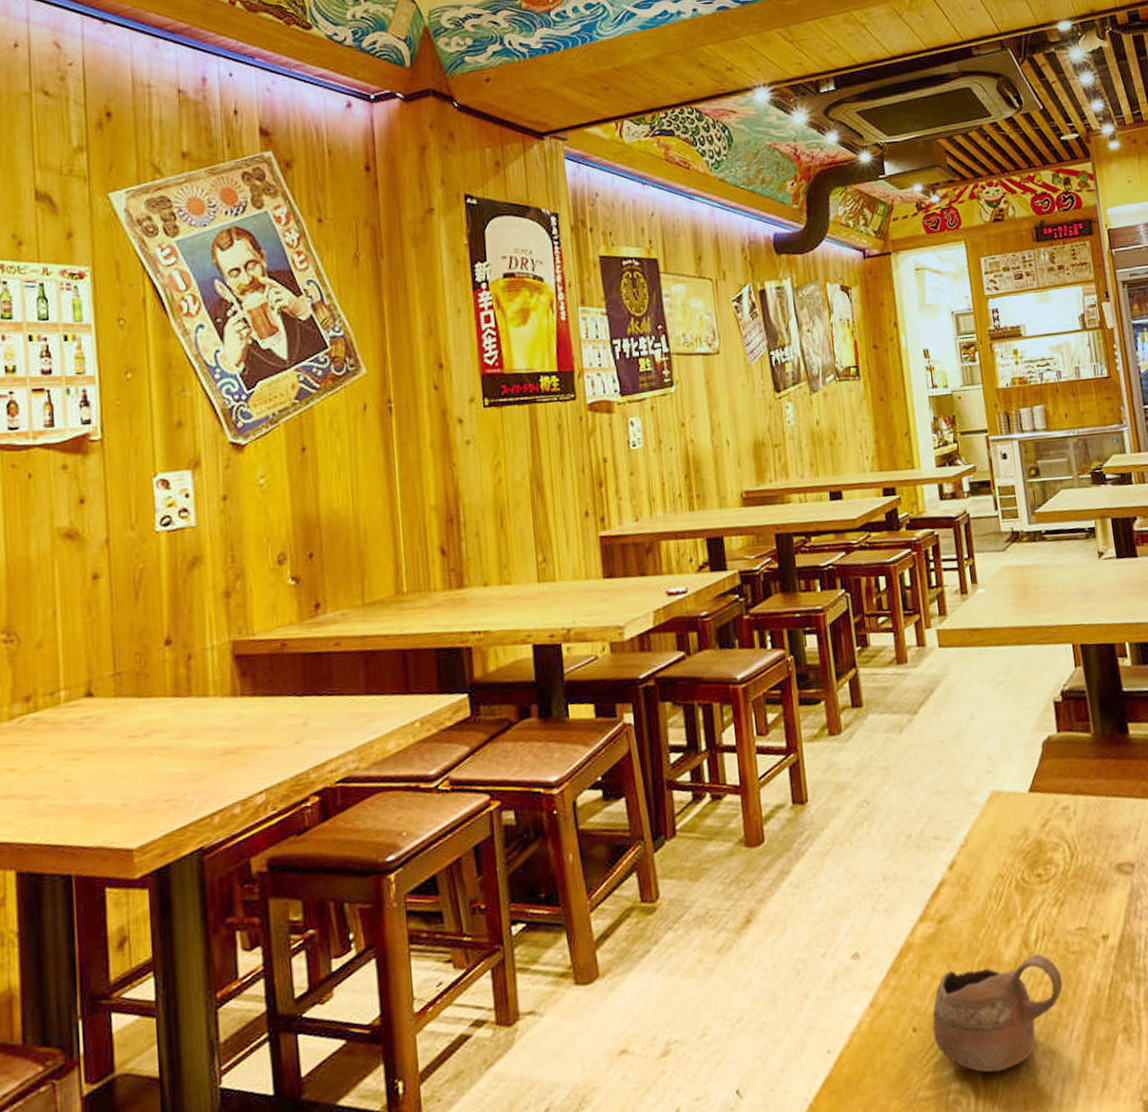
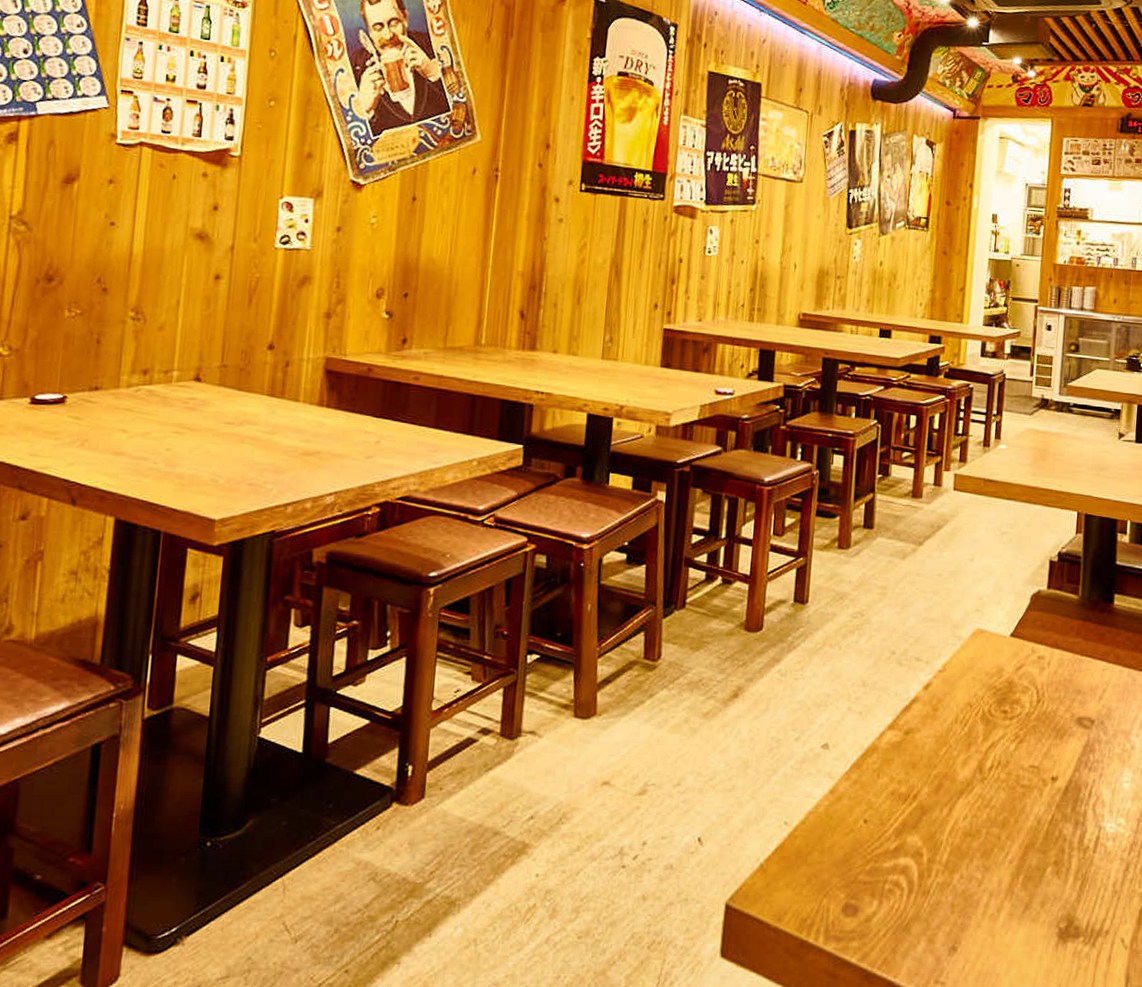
cup: present [932,953,1063,1073] -> none [881,778,1008,873]

